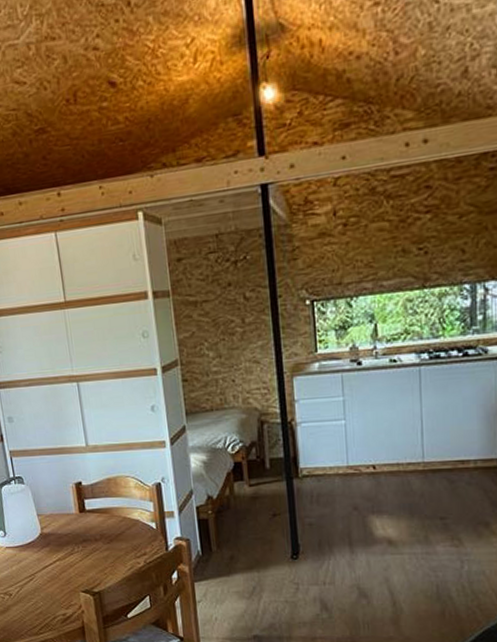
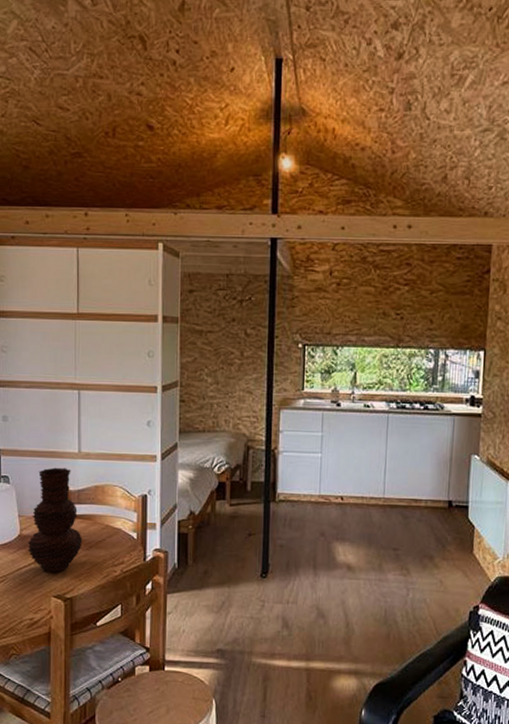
vase: none [49,463,103,569] -> present [27,467,82,573]

